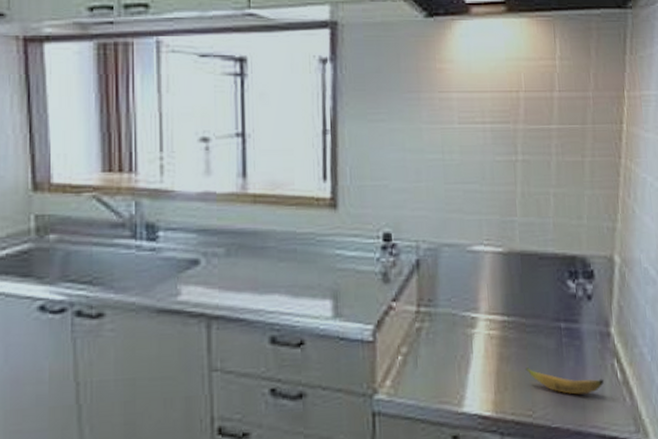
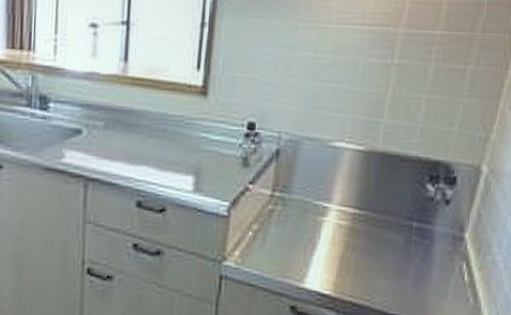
banana: present [525,367,604,395] -> none [370,258,449,290]

